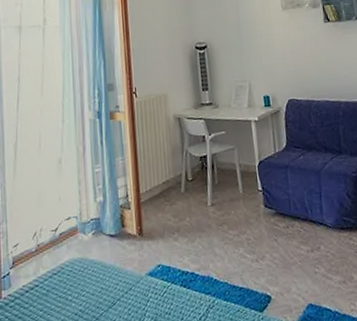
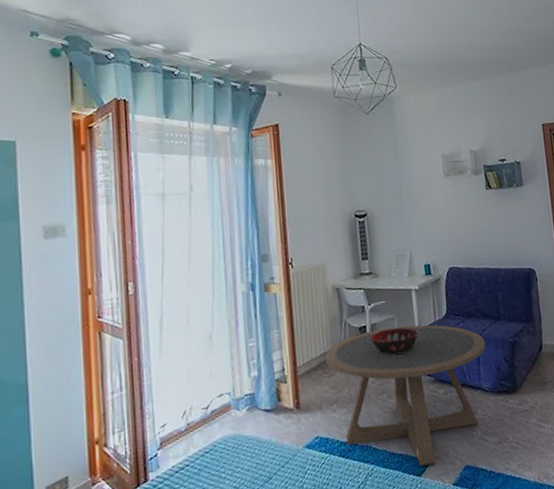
coffee table: none [167,156,327,302] -> present [325,325,486,466]
decorative bowl: none [210,158,259,186] -> present [369,327,419,355]

